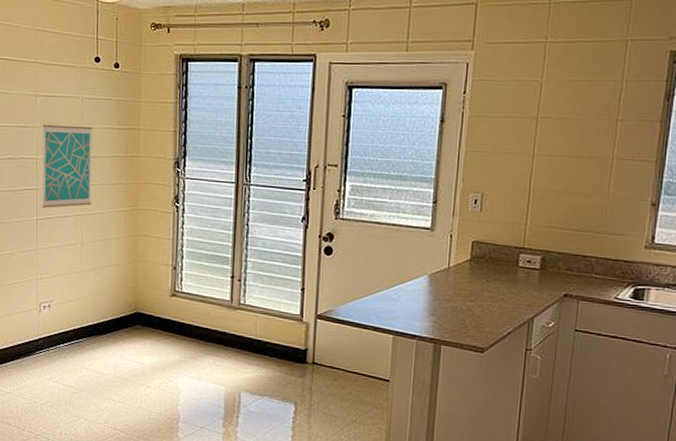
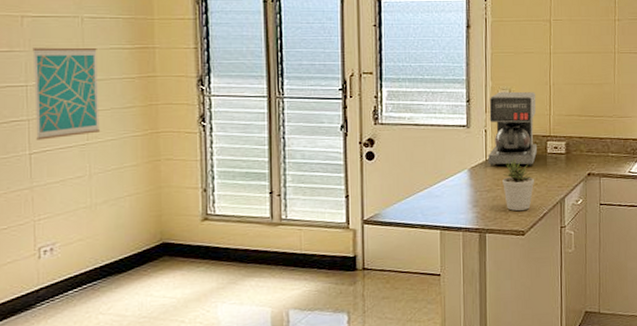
coffee maker: none [450,194,512,279] -> present [488,91,537,167]
potted plant: none [464,269,502,327] -> present [502,158,535,212]

